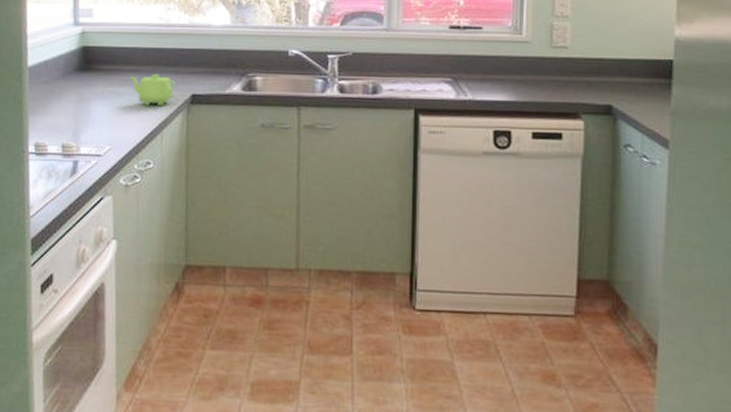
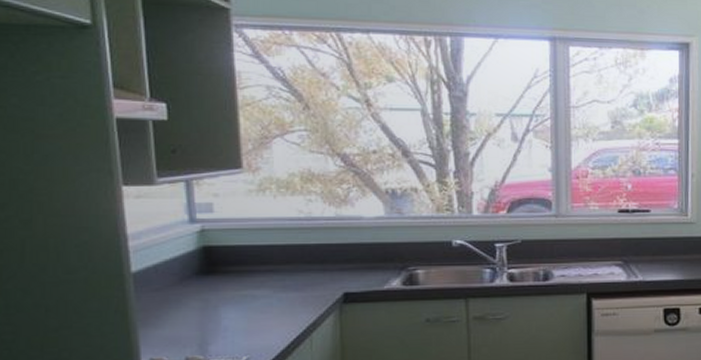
teapot: present [129,73,175,107] -> none [265,272,323,309]

